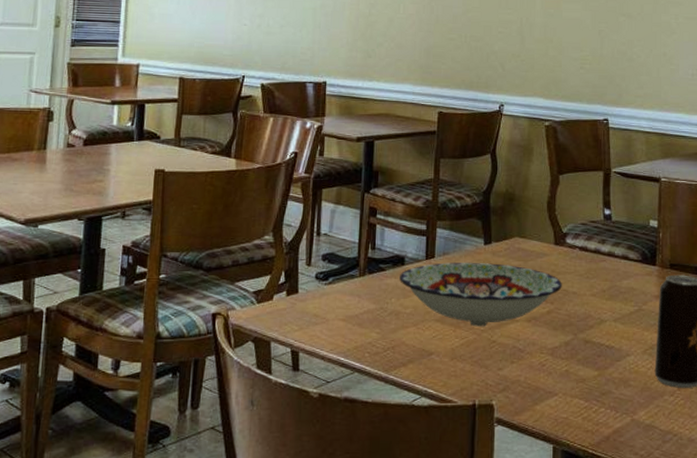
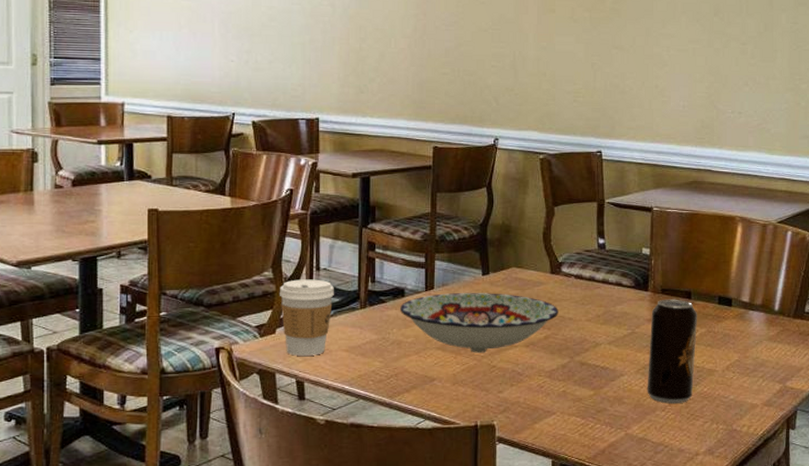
coffee cup: none [279,244,334,324] -> present [280,279,334,356]

